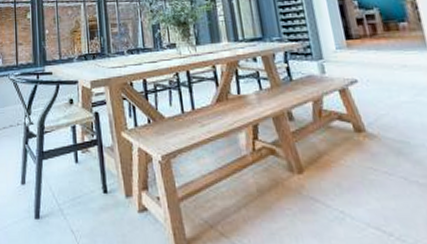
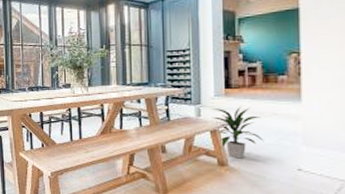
indoor plant: none [337,59,399,122] -> present [211,106,264,159]

